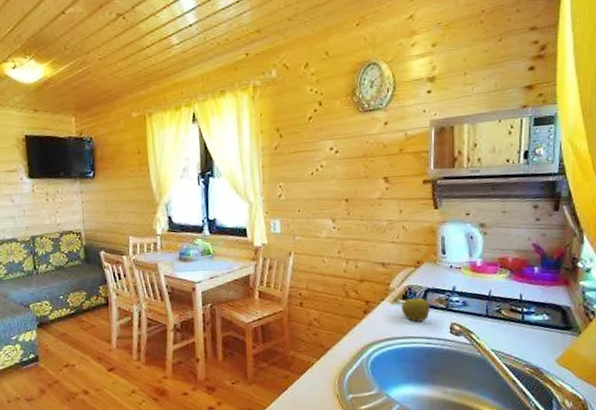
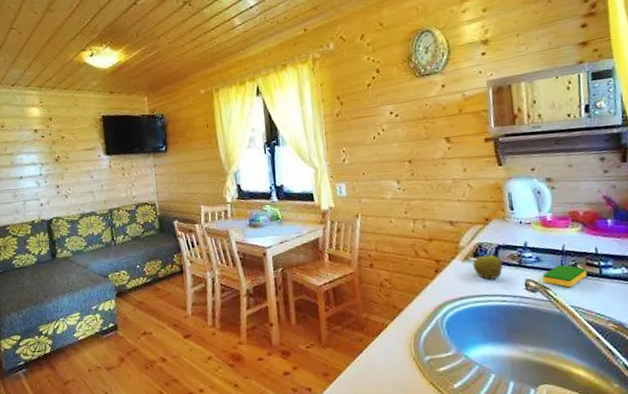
dish sponge: none [467,309,510,332] -> present [542,264,587,288]

